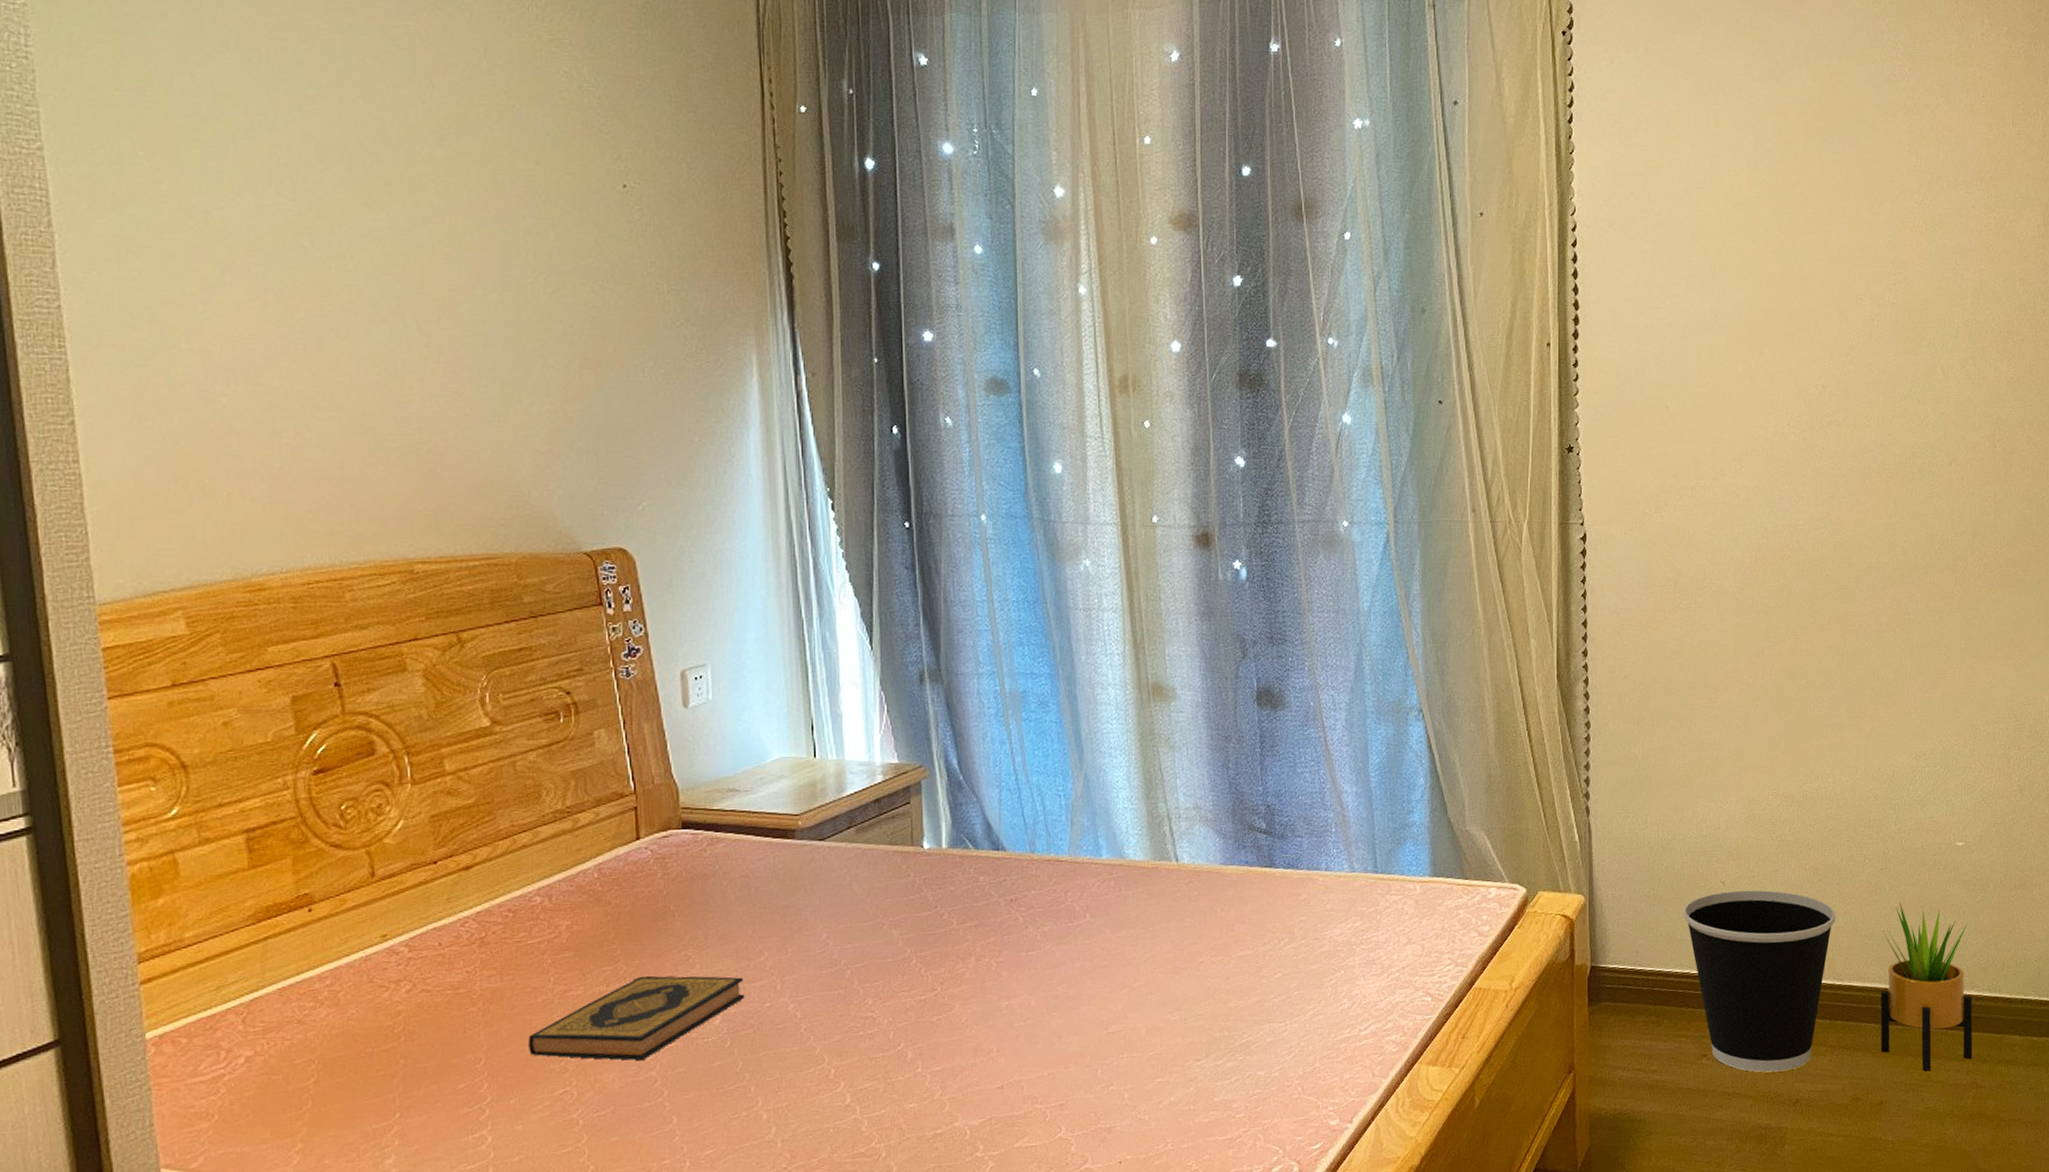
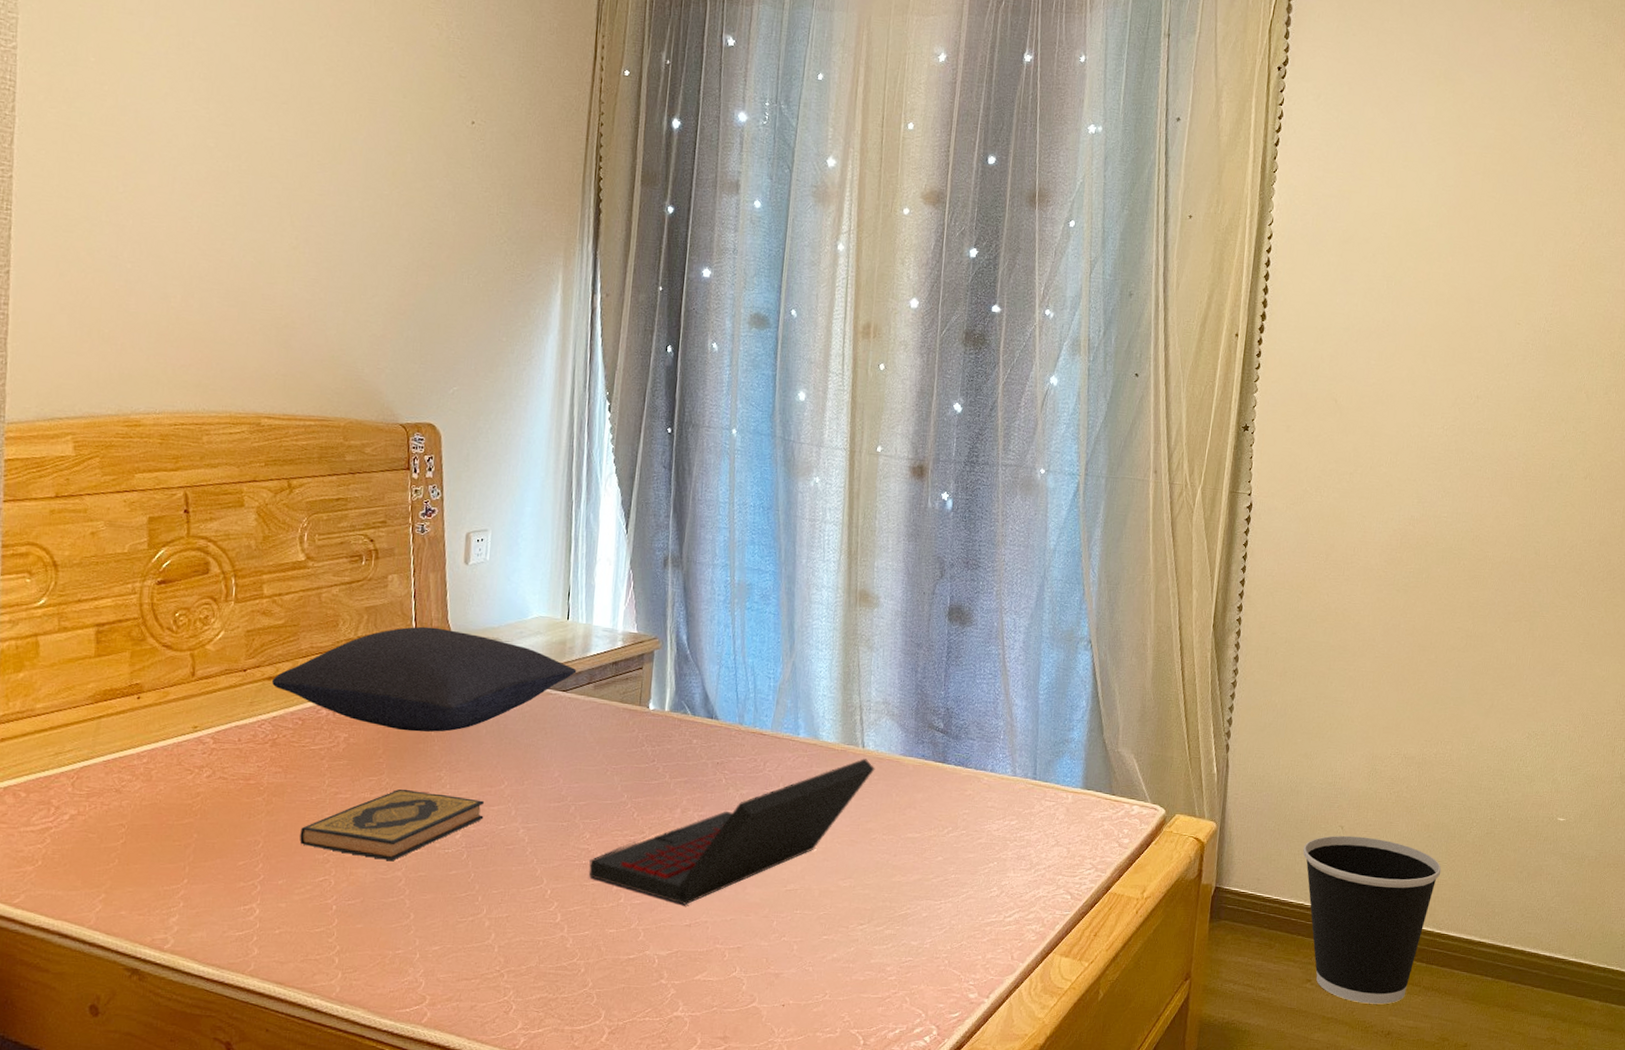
pillow: none [470,785,833,909] -> present [272,626,577,732]
laptop: none [876,874,1194,1065] -> present [588,758,875,905]
potted plant: present [1880,902,1973,1071] -> none [1470,865,1562,1023]

